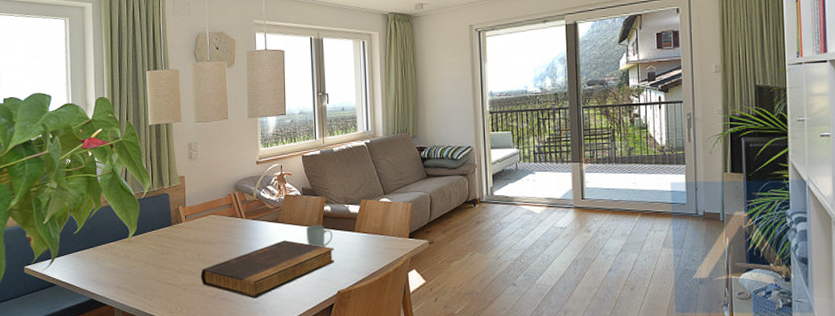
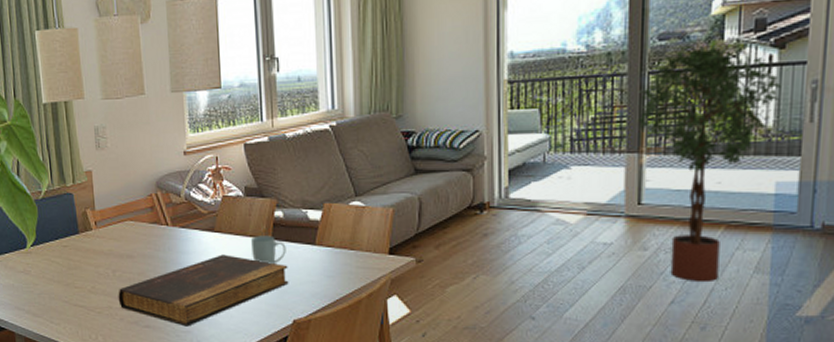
potted tree: none [576,90,668,254] -> present [638,46,782,281]

